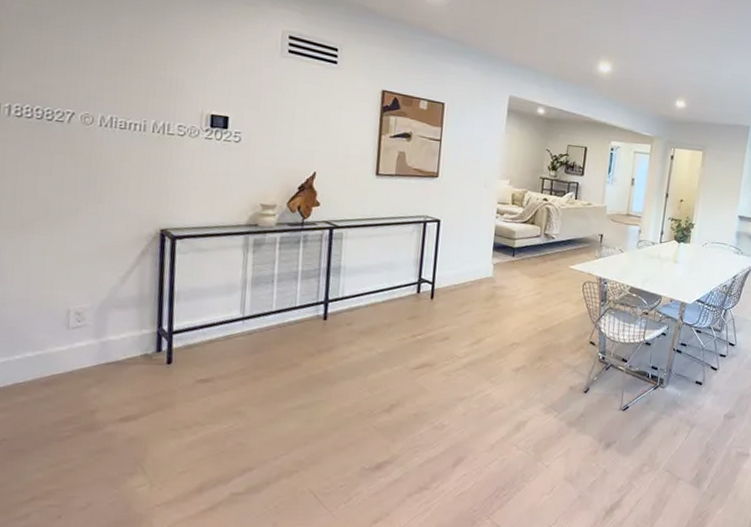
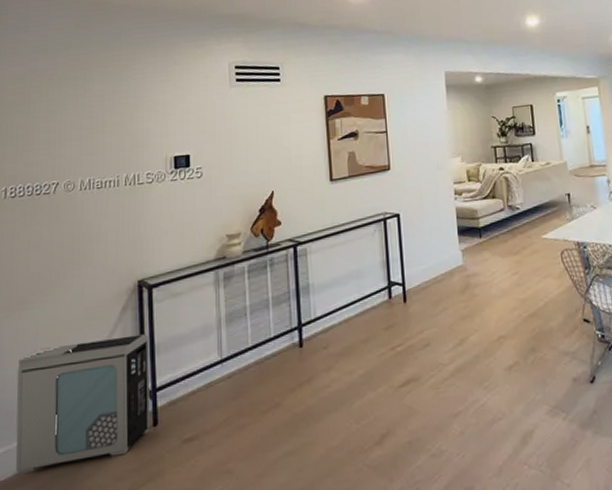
air purifier: none [16,274,169,384] -> present [15,334,150,474]

